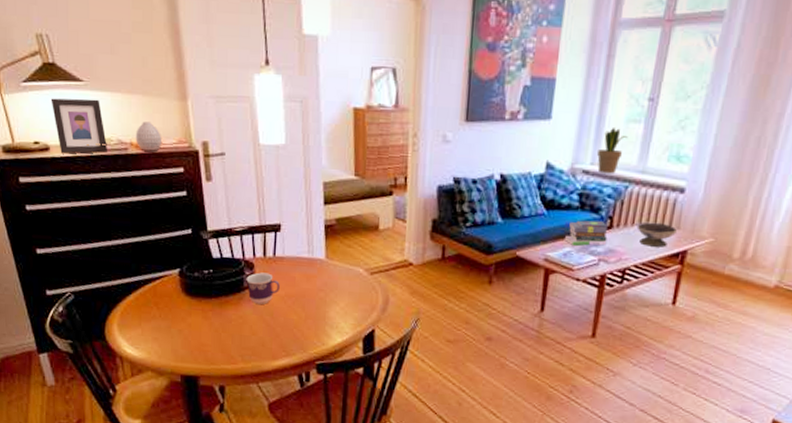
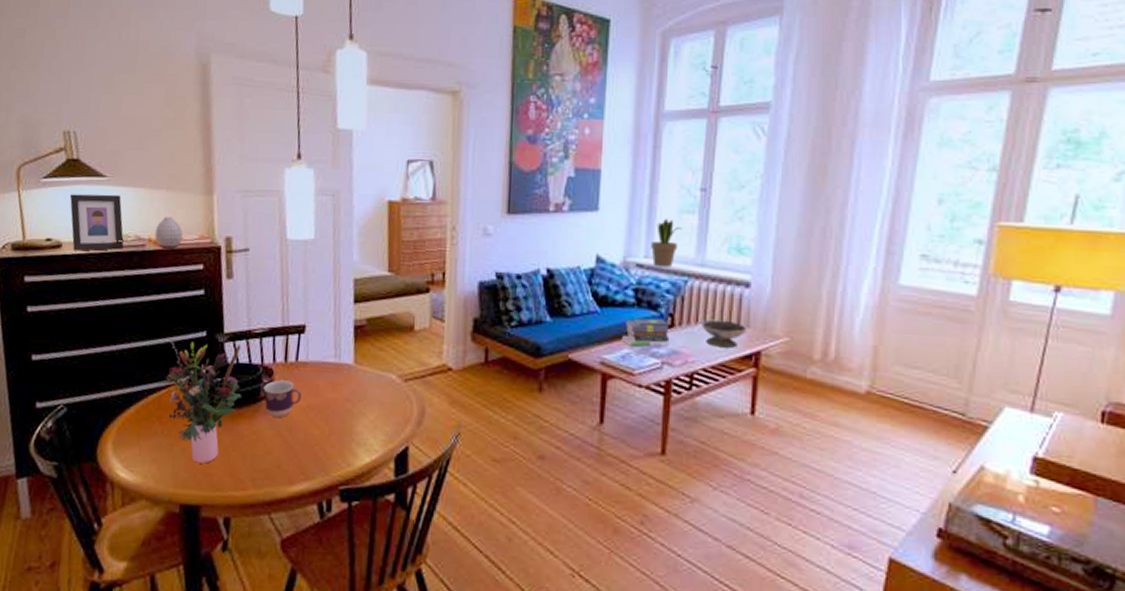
bouquet: none [151,234,228,342] -> present [157,337,242,464]

